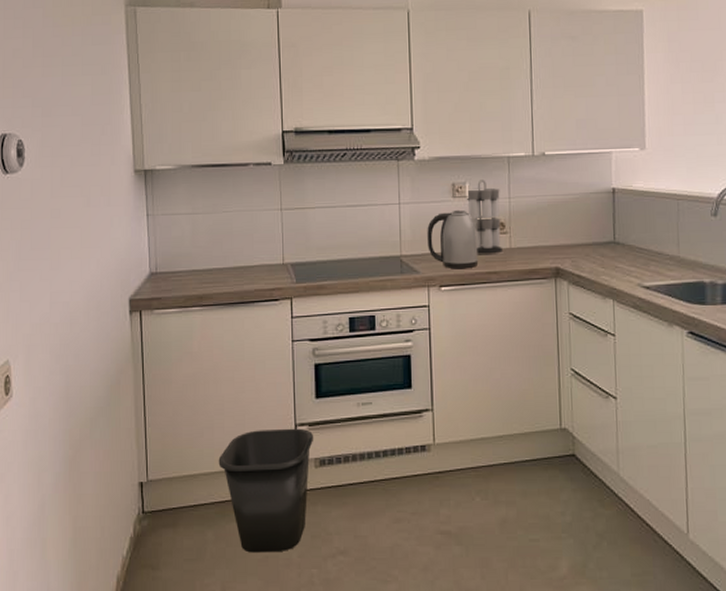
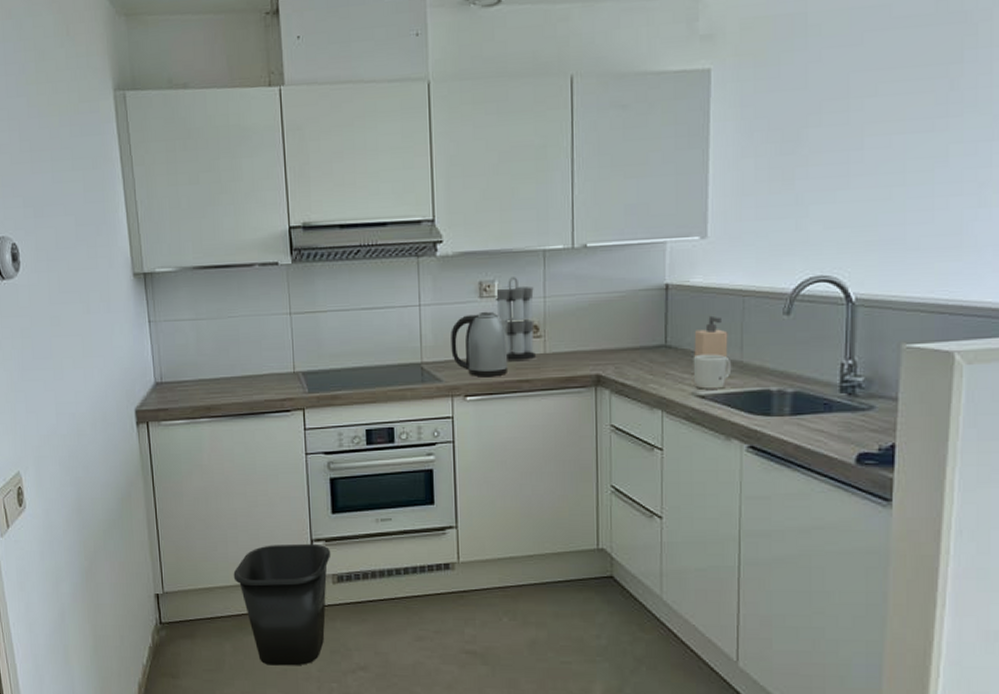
mug: none [637,249,671,281] -> present [693,354,732,389]
soap dispenser: none [638,216,667,253] -> present [694,315,728,358]

